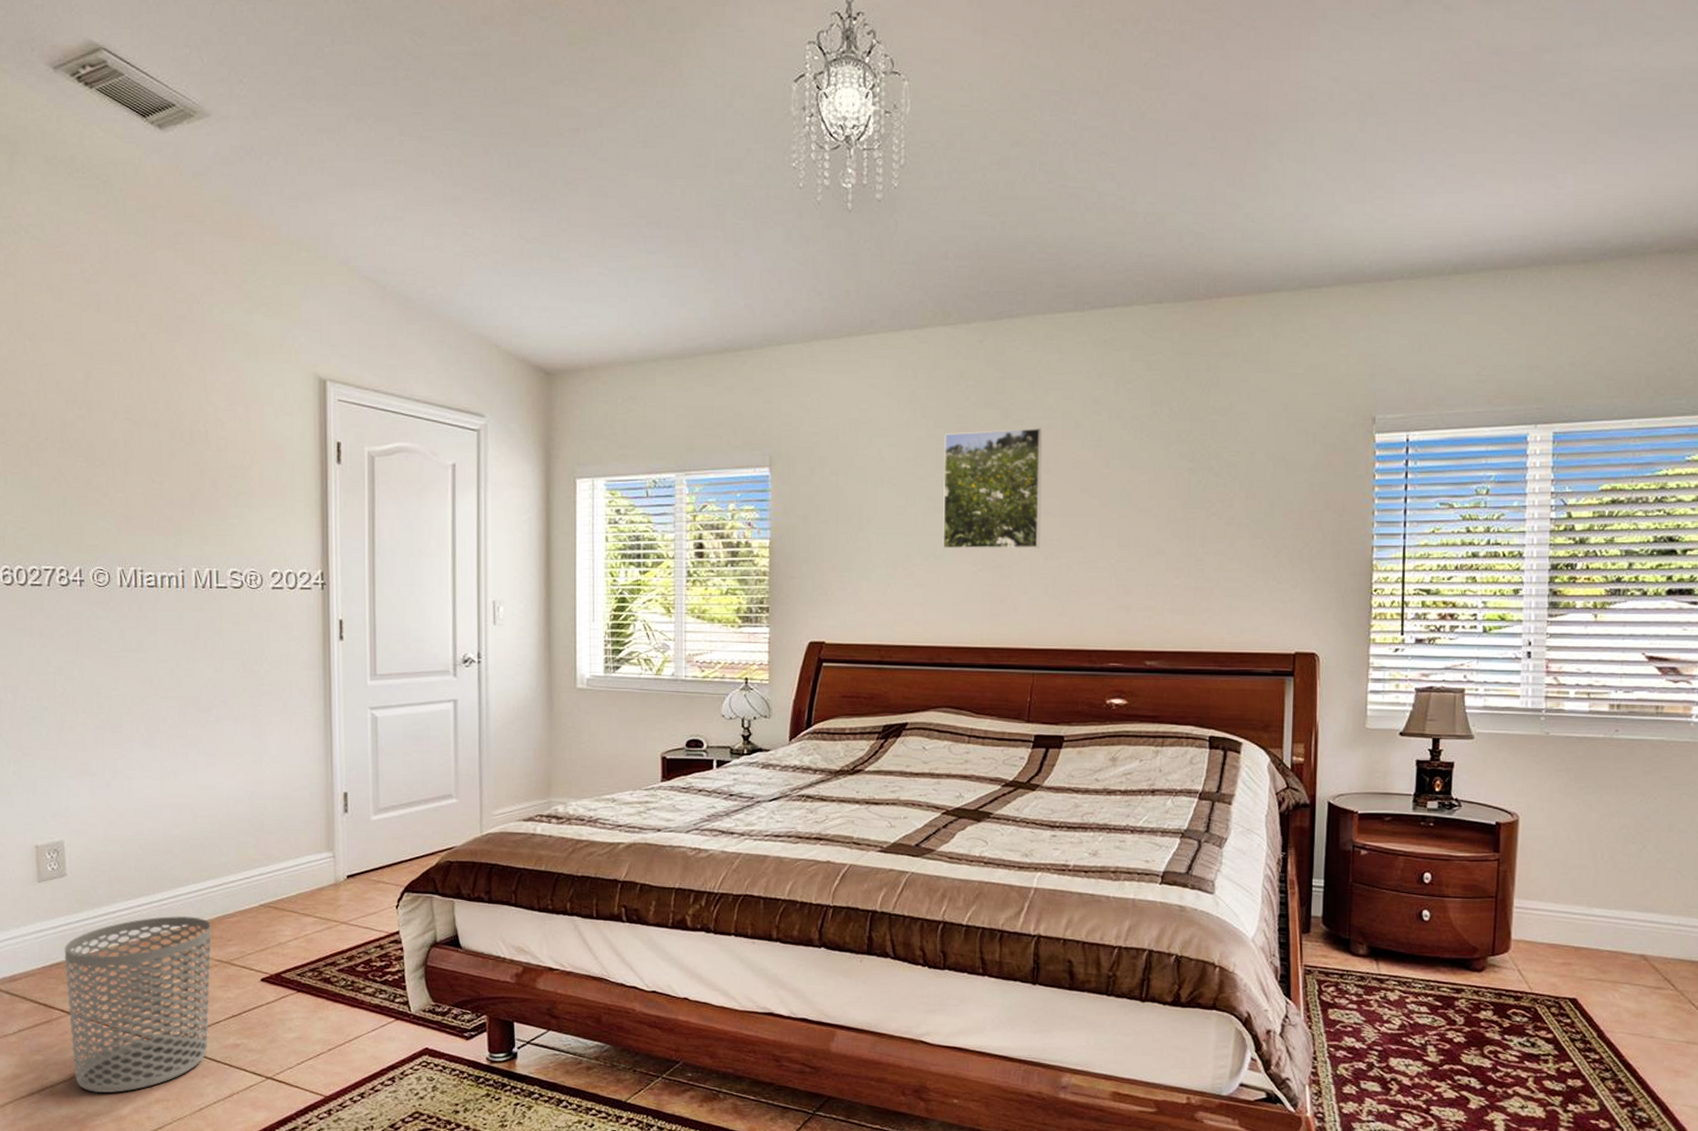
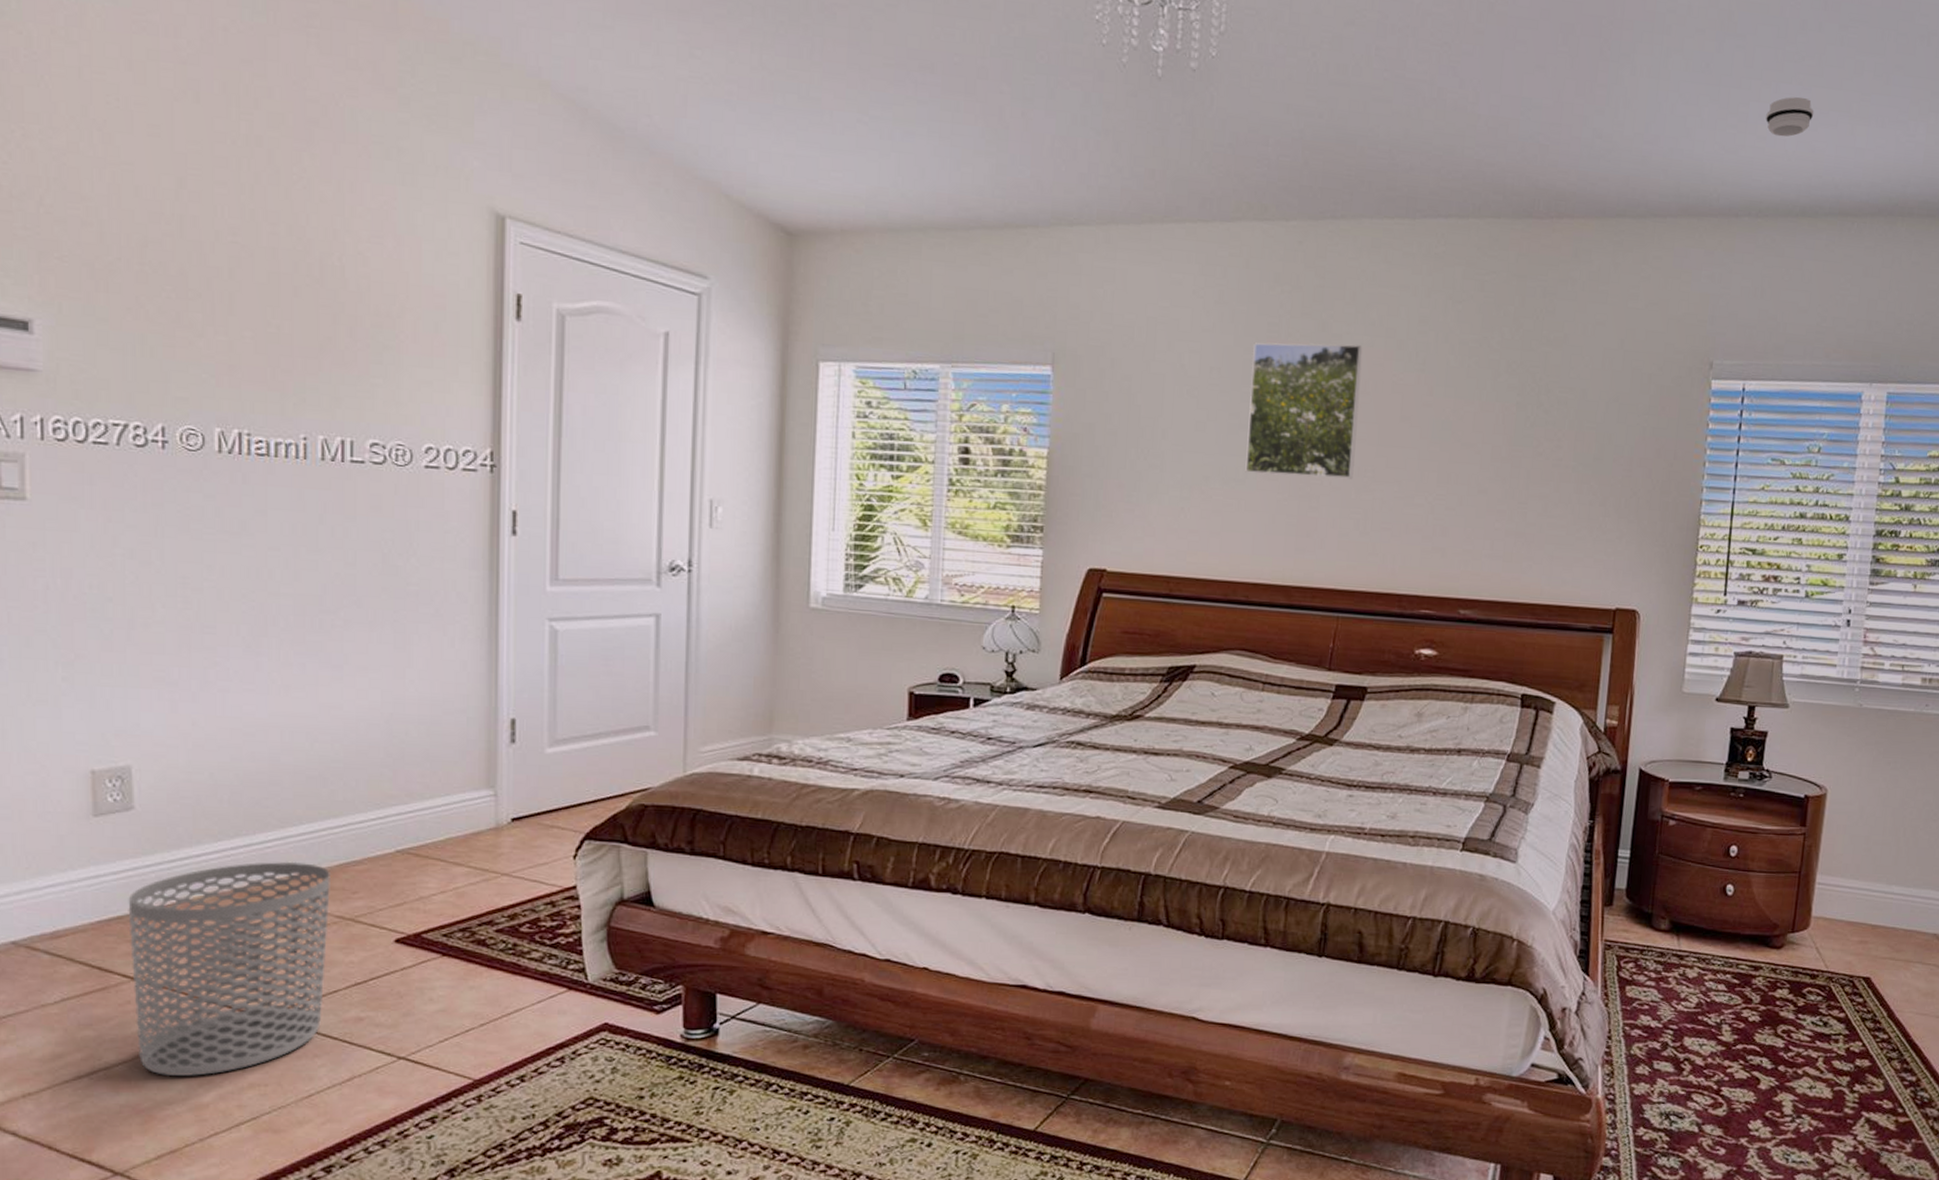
smoke detector: none [1412,163,1460,202] -> present [1766,96,1815,137]

